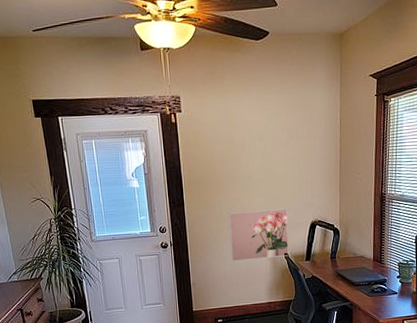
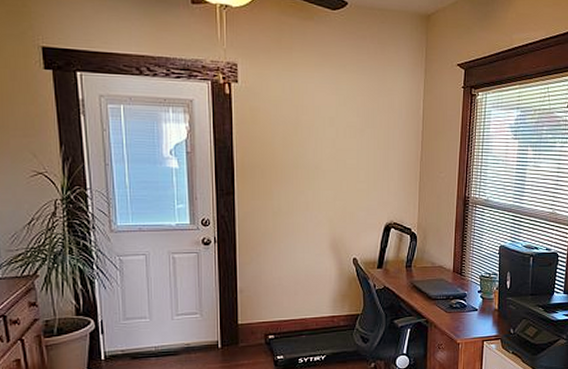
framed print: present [228,208,289,262] -> none [288,205,359,266]

